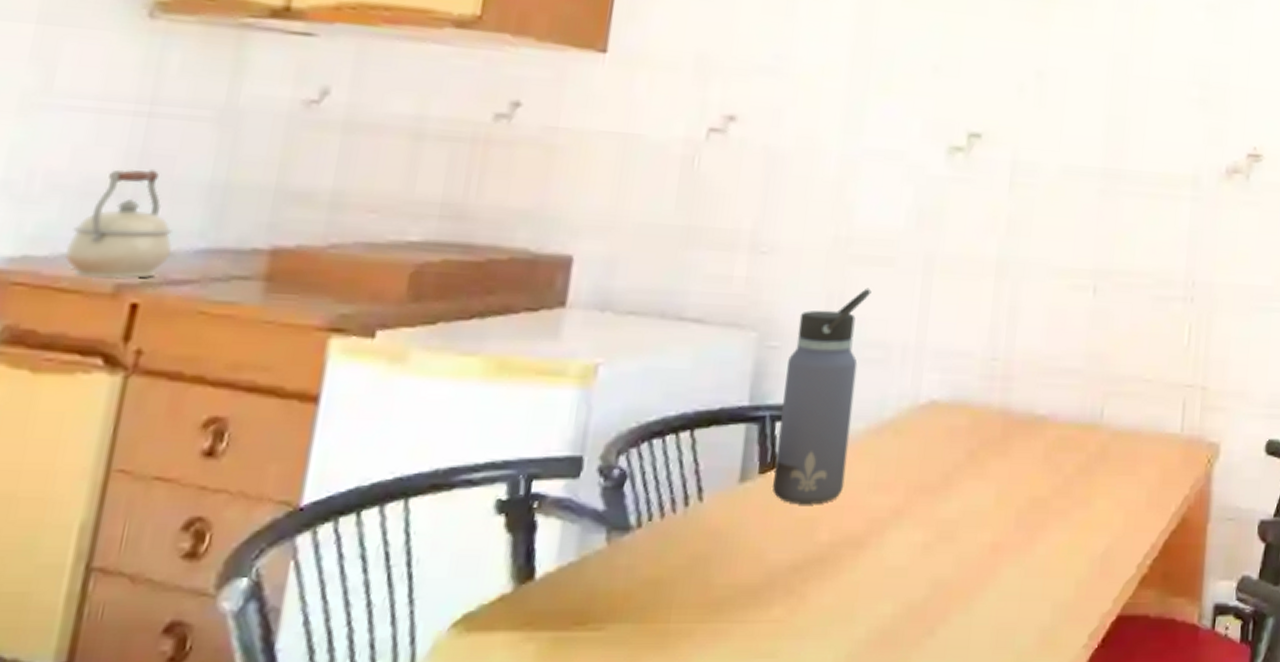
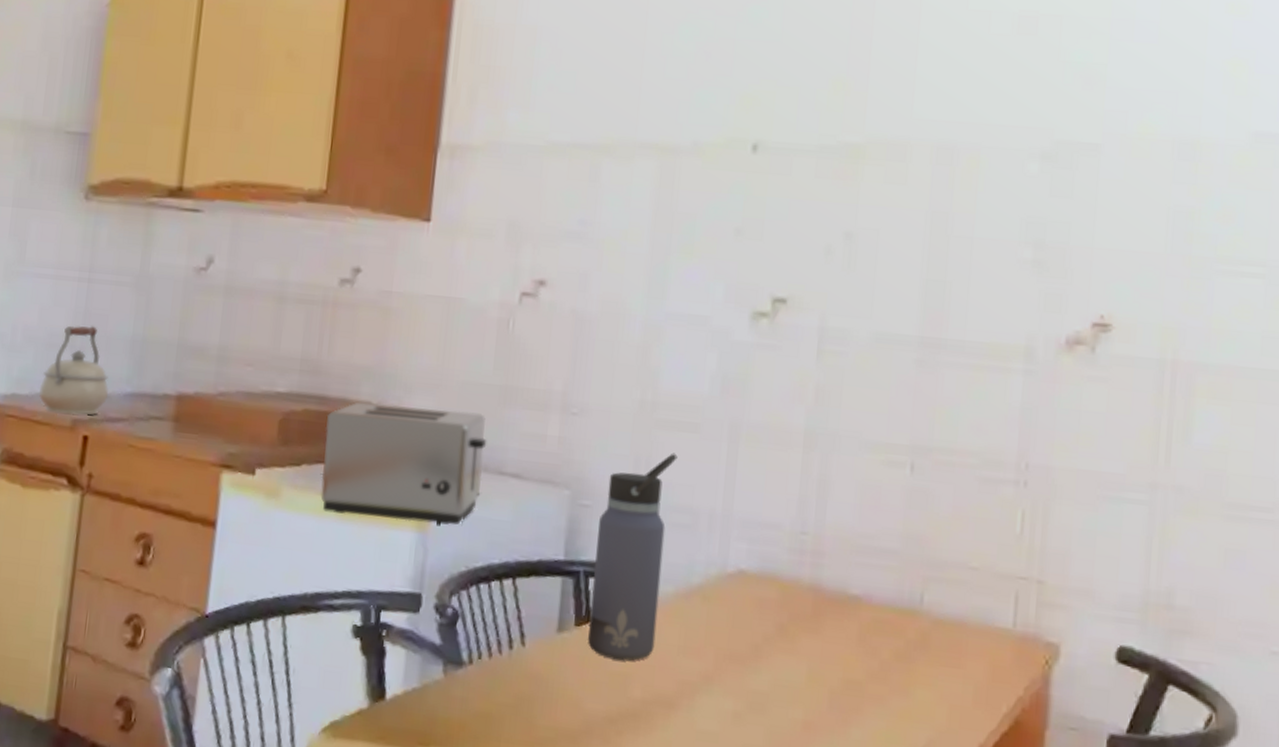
toaster: none [460,249,666,378] -> present [320,402,487,525]

